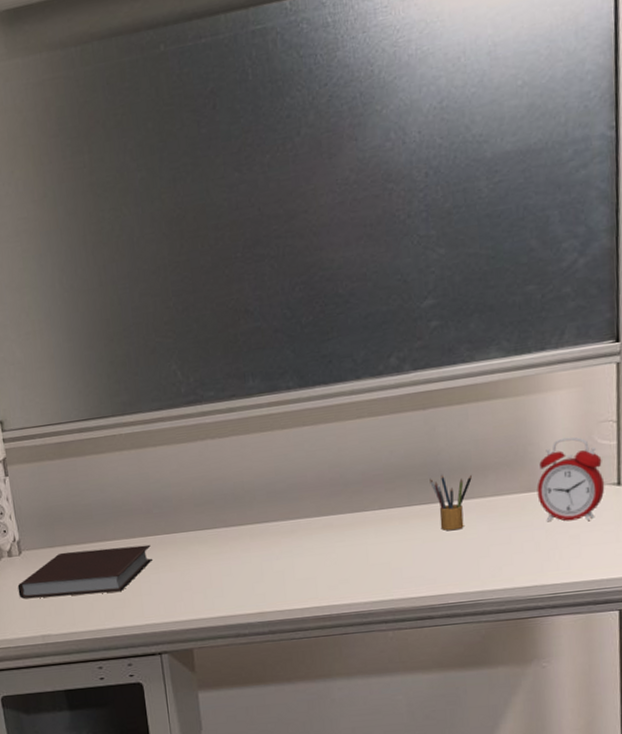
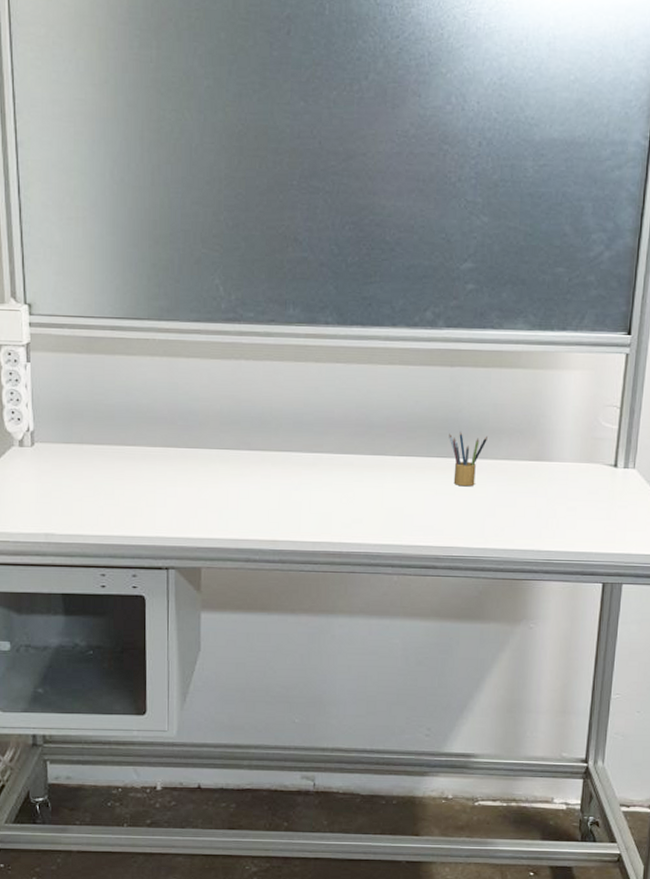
notebook: present [17,544,152,599] -> none [25,450,171,500]
alarm clock: present [537,437,605,522] -> none [543,415,604,497]

